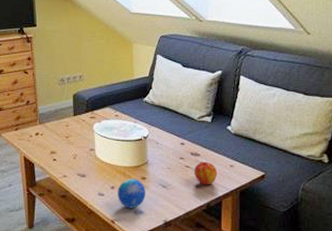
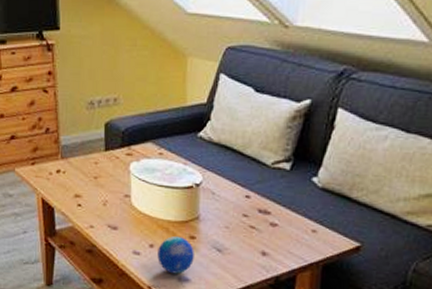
apple: present [194,161,217,185] -> none [261,222,293,254]

